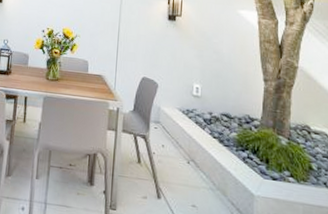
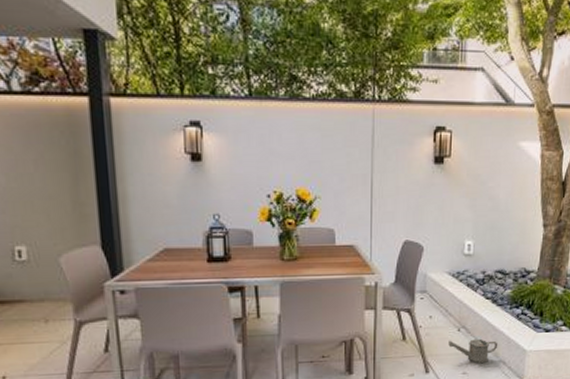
watering can: none [179,170,225,201] -> present [448,338,497,364]

